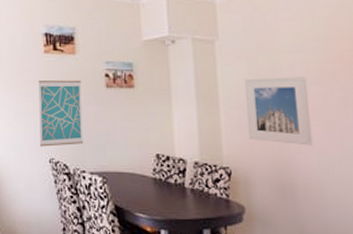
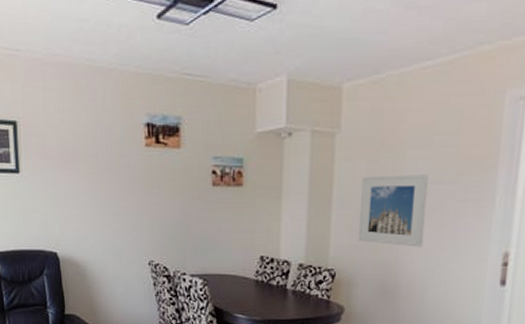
wall art: present [38,80,84,147] -> none [138,177,186,249]

